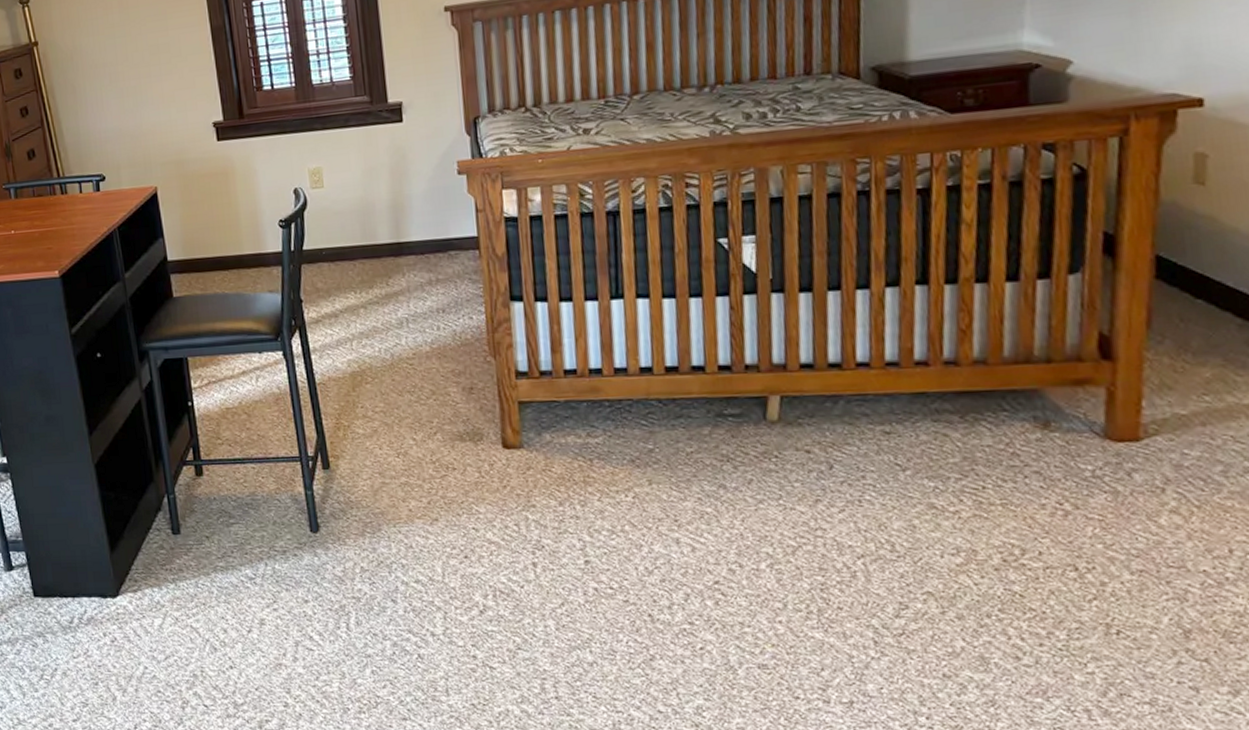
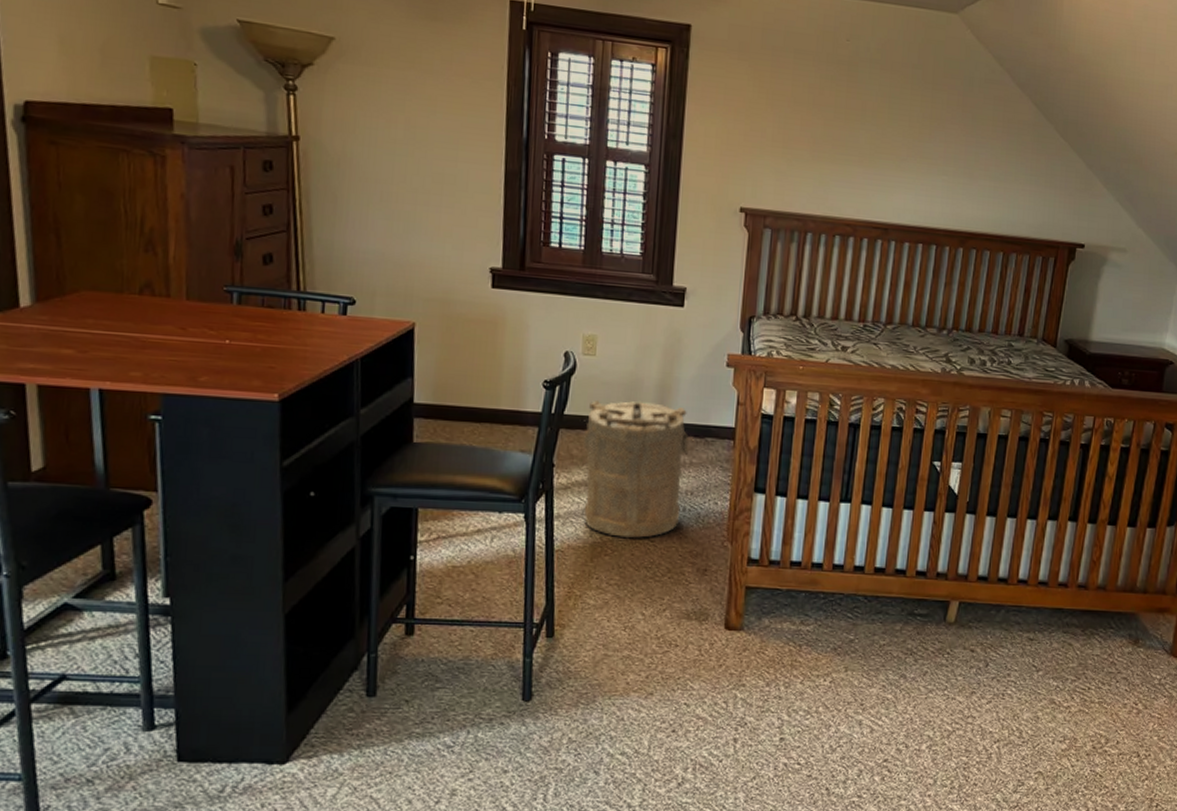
laundry hamper: none [324,224,438,365] -> present [583,400,695,539]

